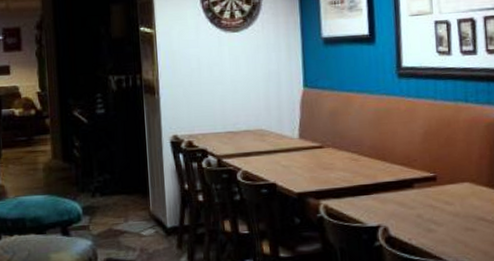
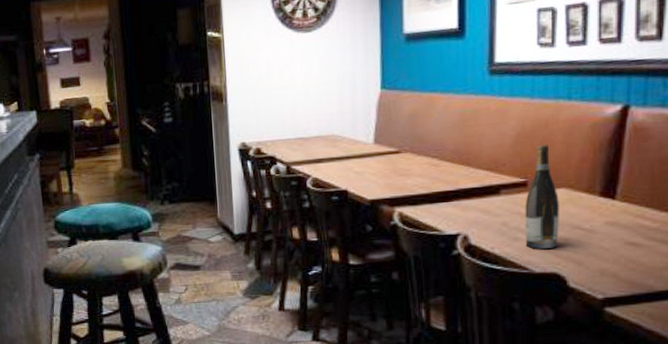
wine bottle: none [435,142,467,240] -> present [525,145,559,249]

